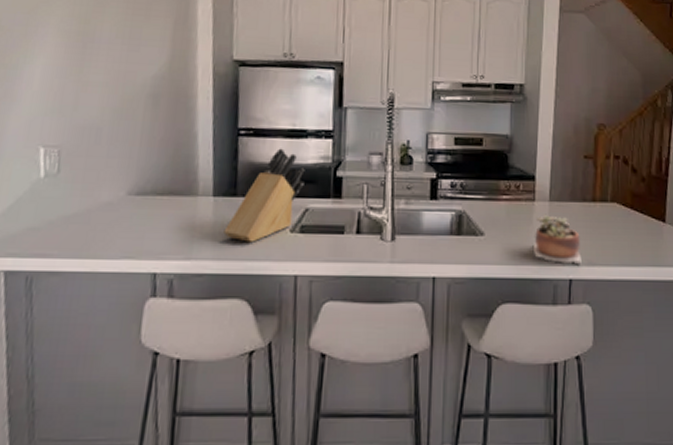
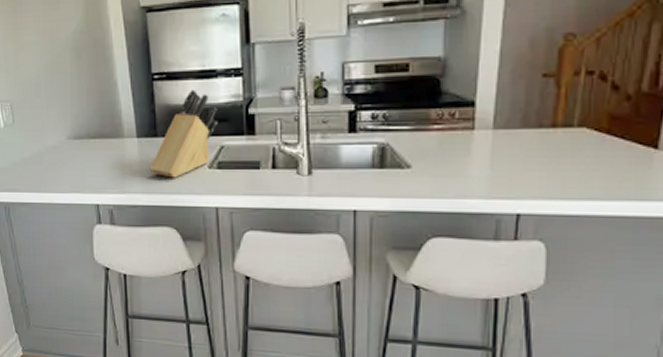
succulent plant: present [532,214,582,265] -> none [470,143,534,199]

